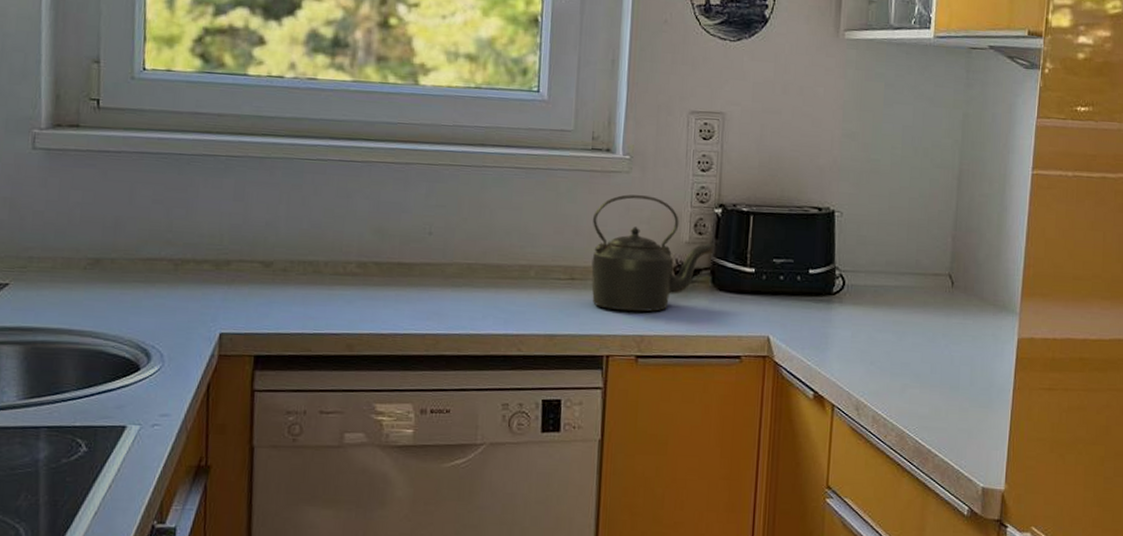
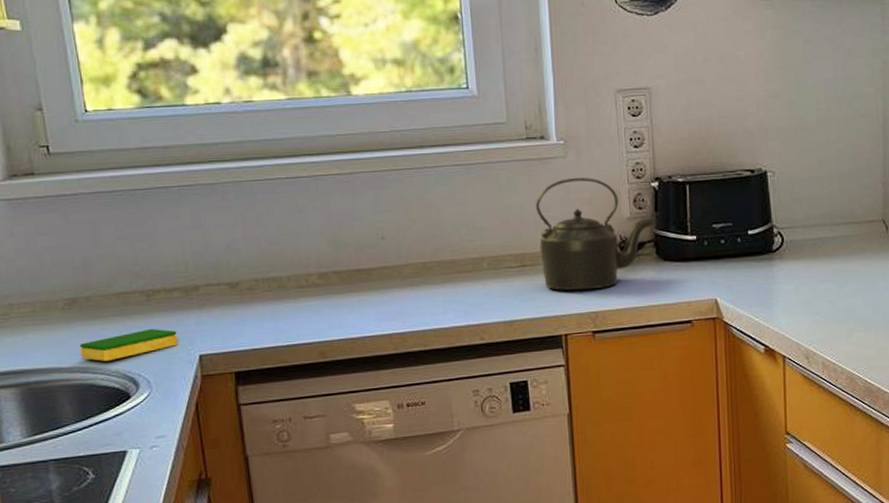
dish sponge: none [95,299,200,329] -> present [80,328,178,361]

